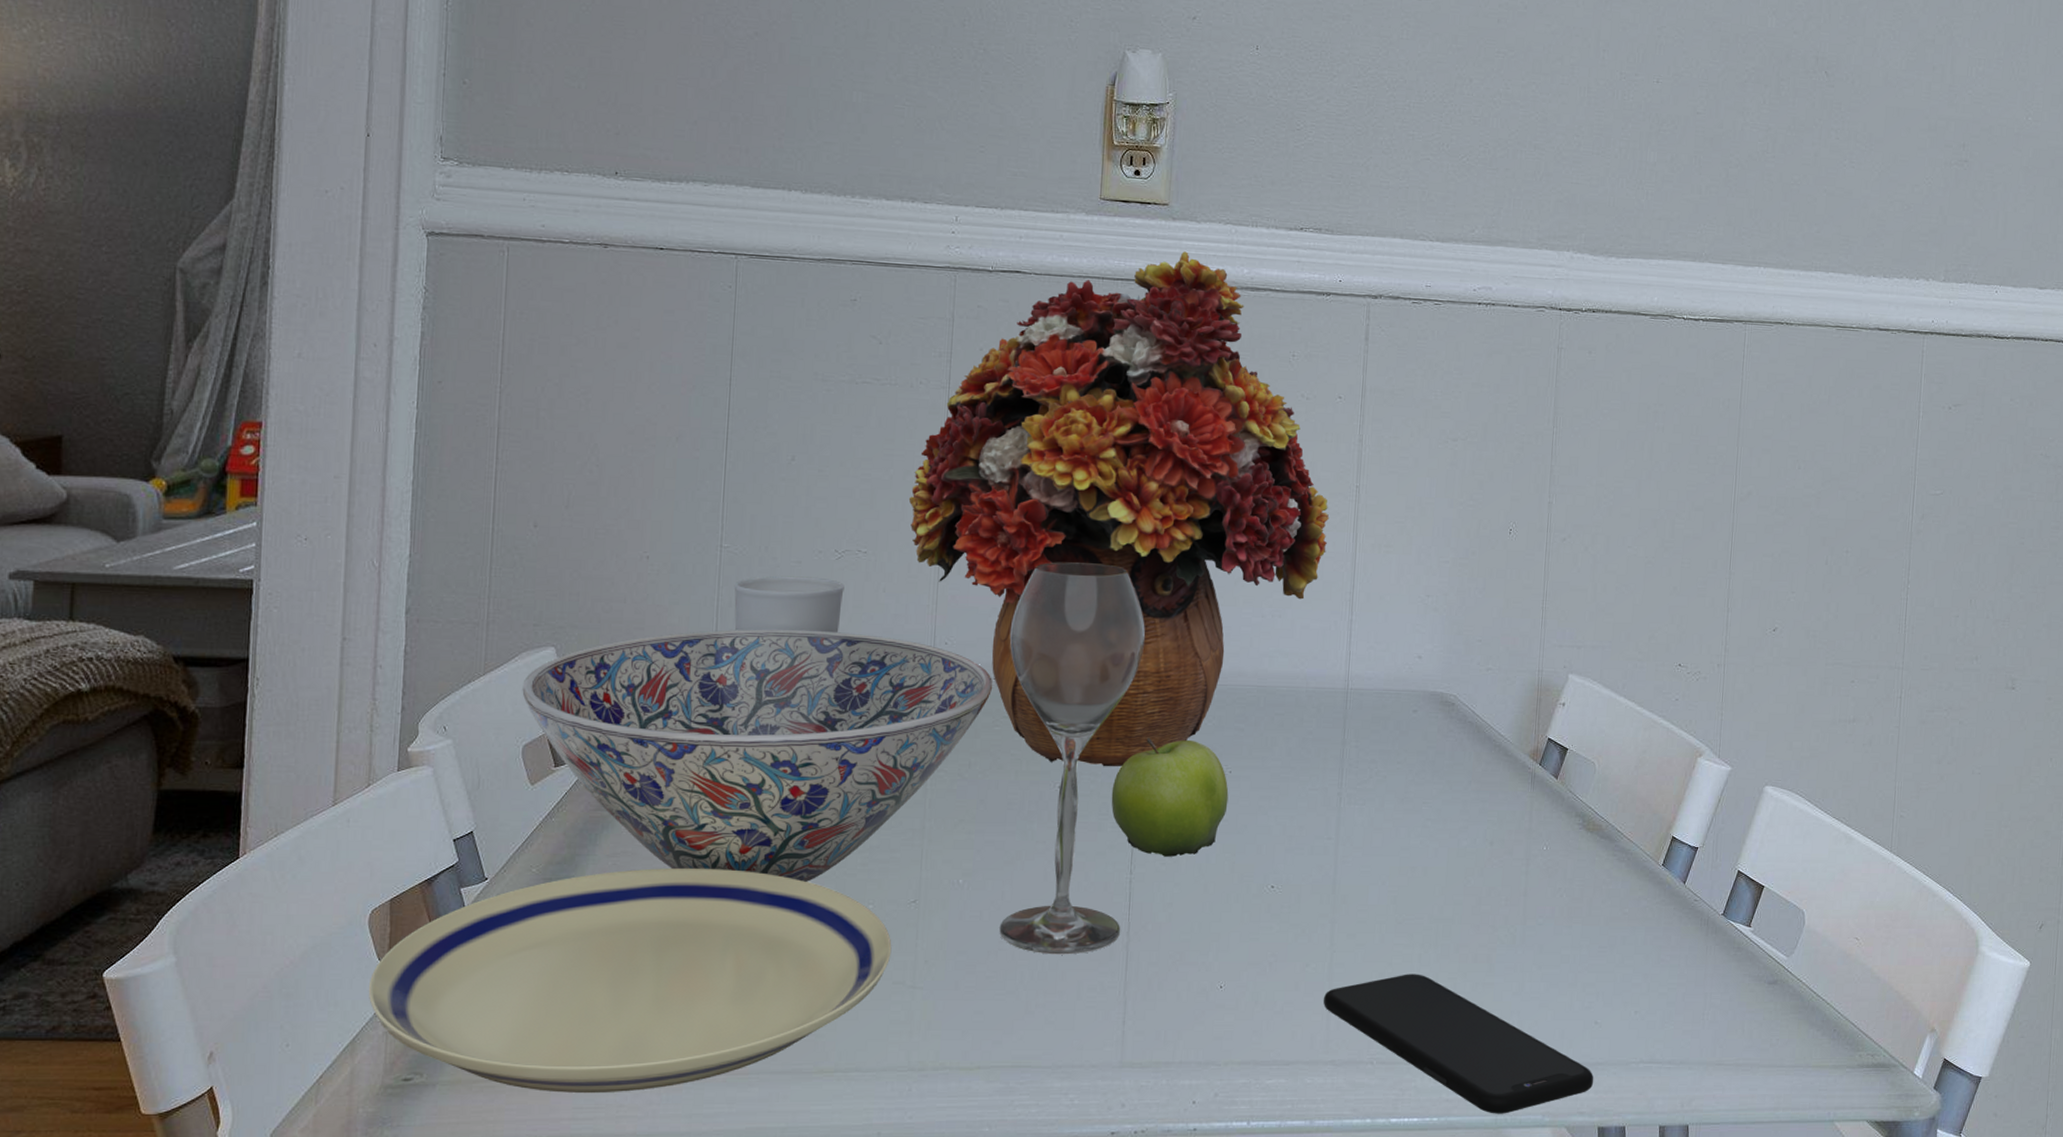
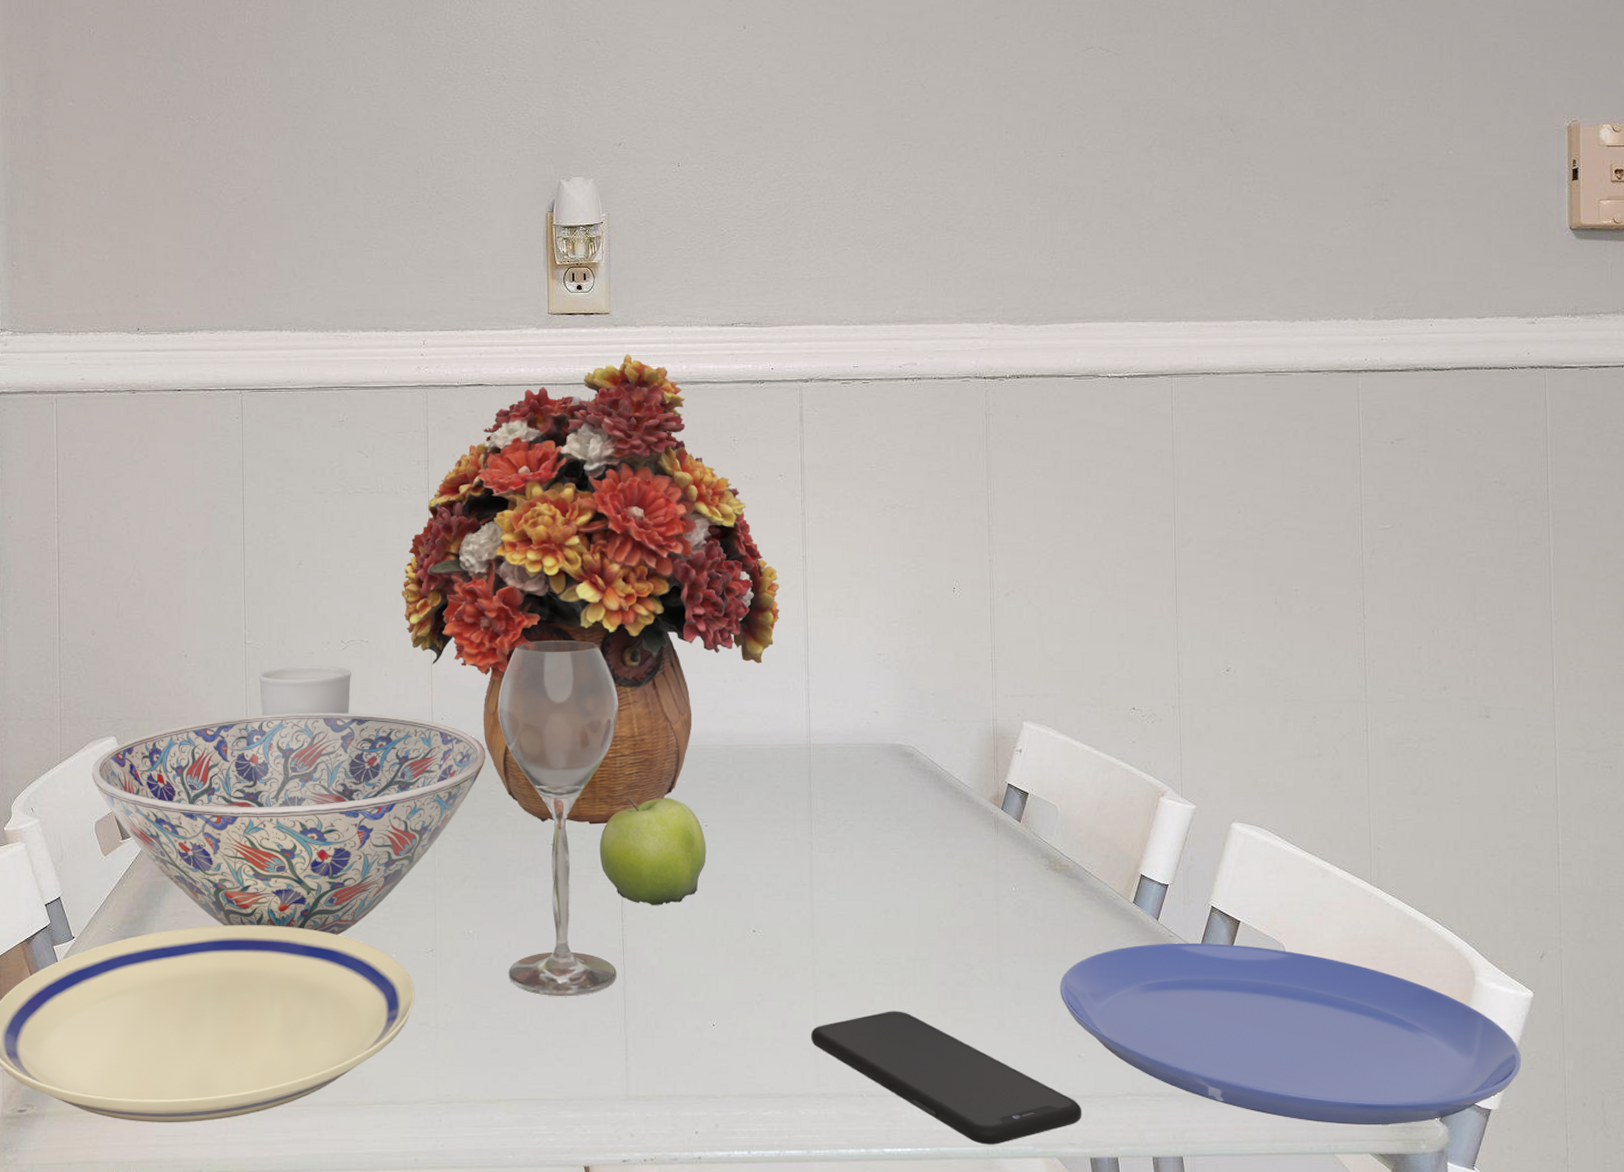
plate: none [1582,907,2014,1093] -> present [1059,942,1522,1126]

